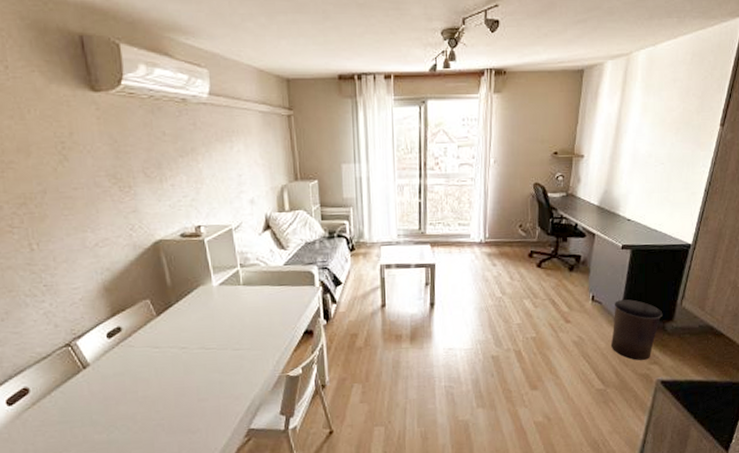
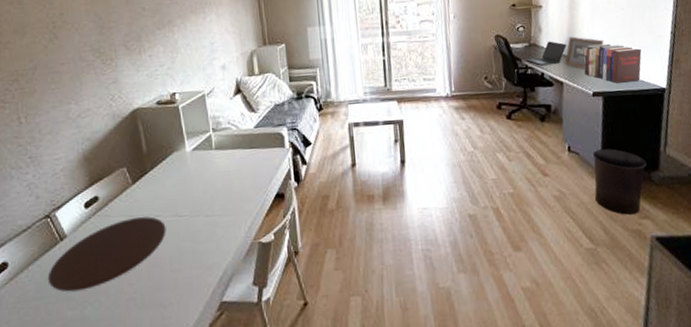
placemat: none [73,348,193,417] -> present [49,216,166,292]
laptop: none [561,192,603,217] -> present [525,41,567,66]
picture frame: none [599,189,639,222] -> present [565,36,604,70]
books: none [617,198,675,237] -> present [584,43,642,83]

